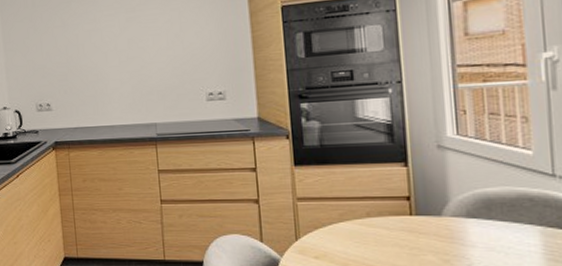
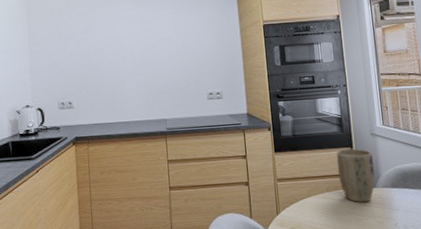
plant pot: none [382,164,441,234] -> present [336,148,375,203]

